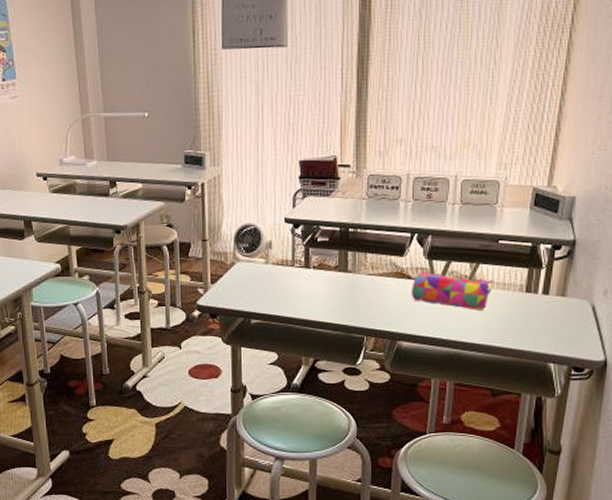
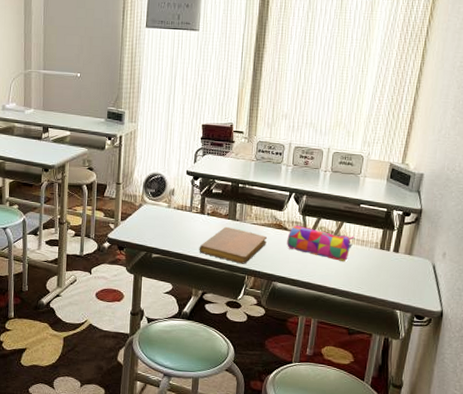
notebook: none [306,280,388,323] -> present [199,226,268,264]

